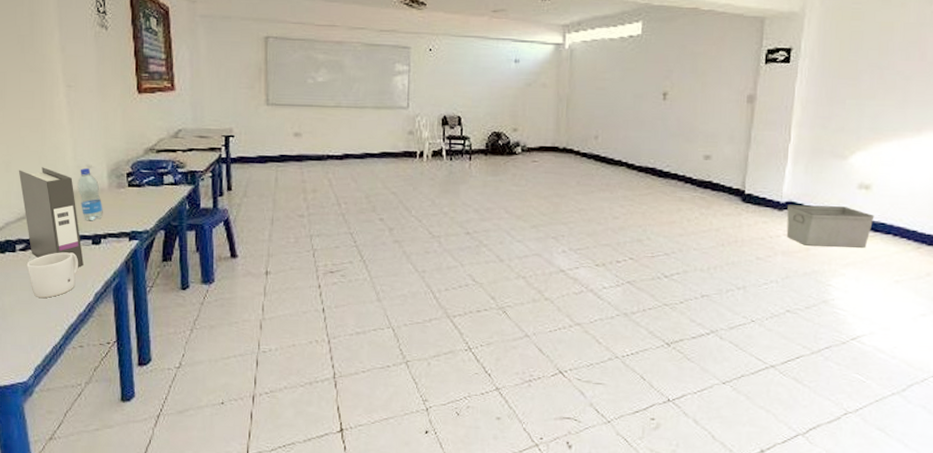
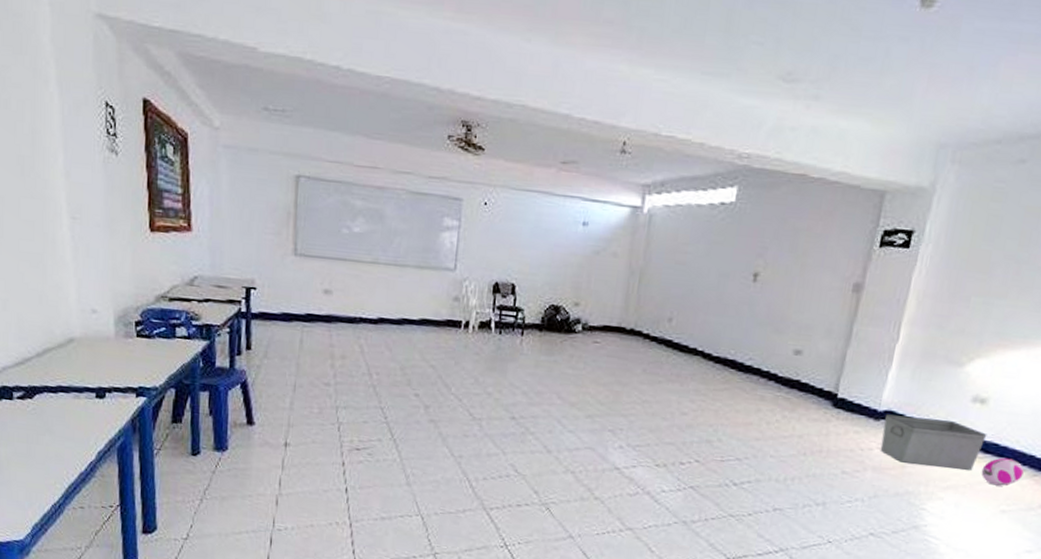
binder: present [18,167,84,267] -> none [16,308,86,422]
mug: present [26,252,79,298] -> none [24,403,81,453]
bottle: present [77,167,103,221] -> none [81,312,109,373]
ball: none [874,234,909,260] -> present [981,457,1024,486]

